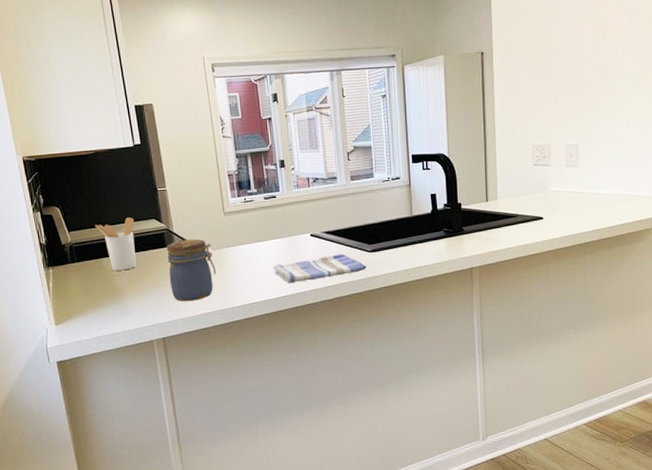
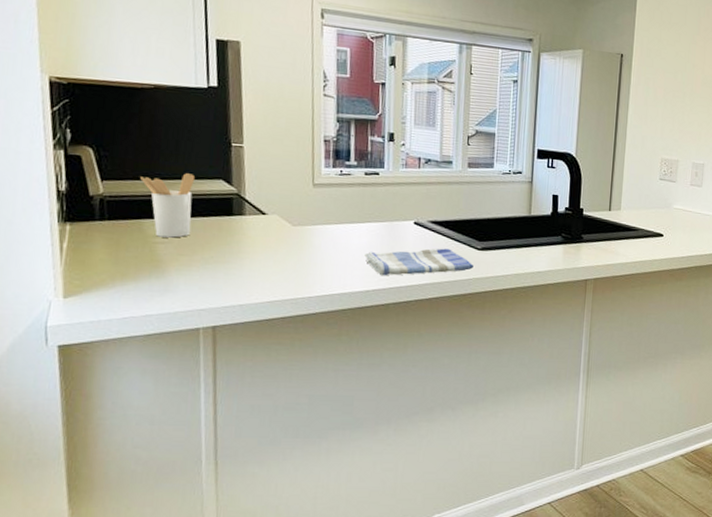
jar: present [167,239,216,301] -> none [231,209,294,284]

